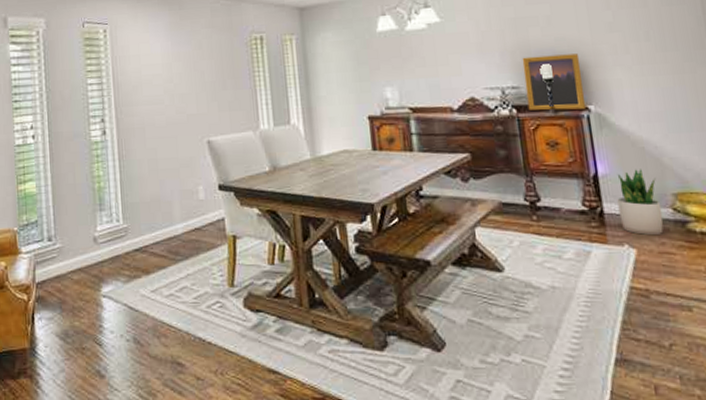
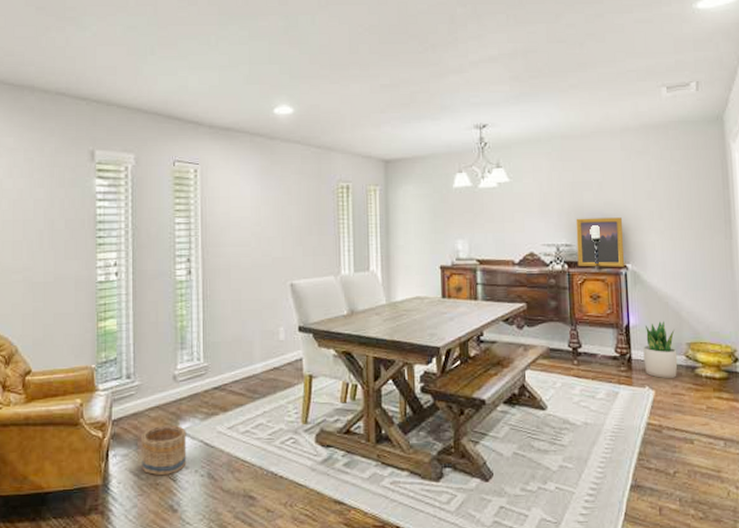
basket: none [64,288,112,340] -> present [140,425,187,476]

